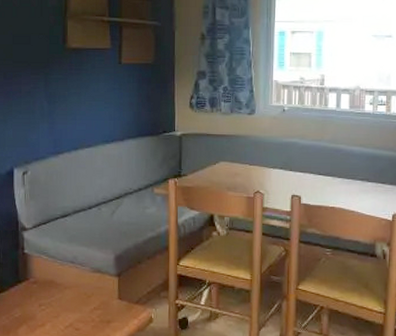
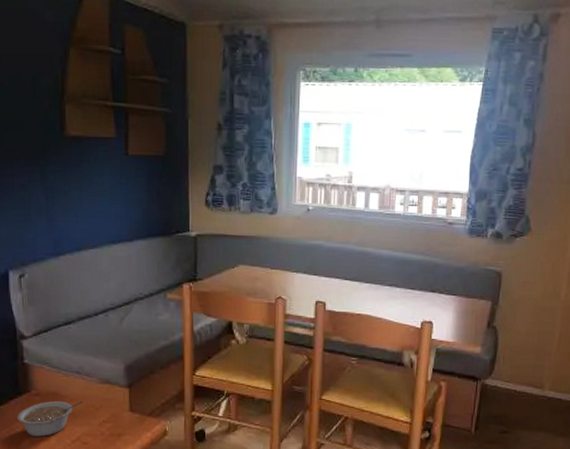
legume: none [16,288,77,322] -> present [17,400,84,437]

